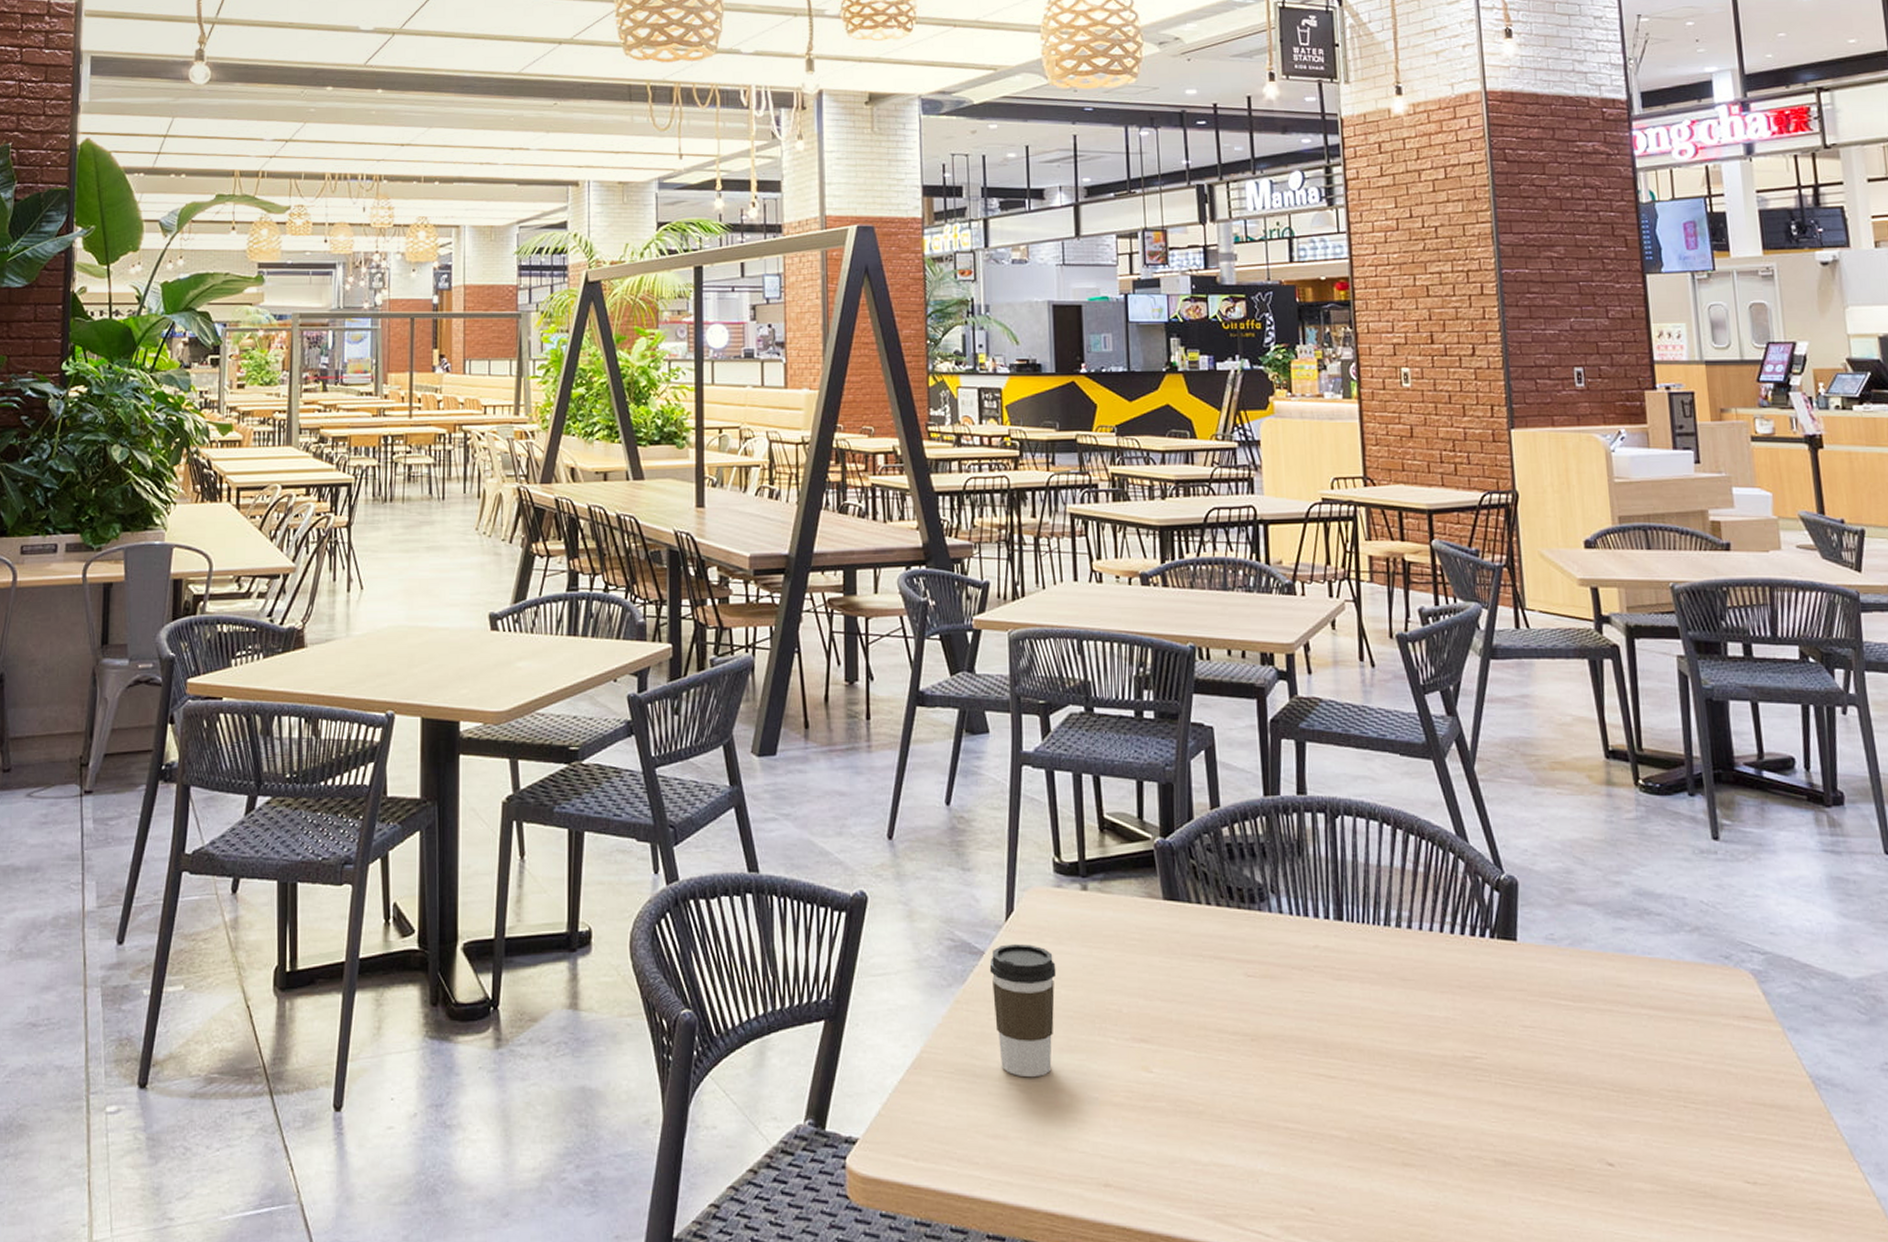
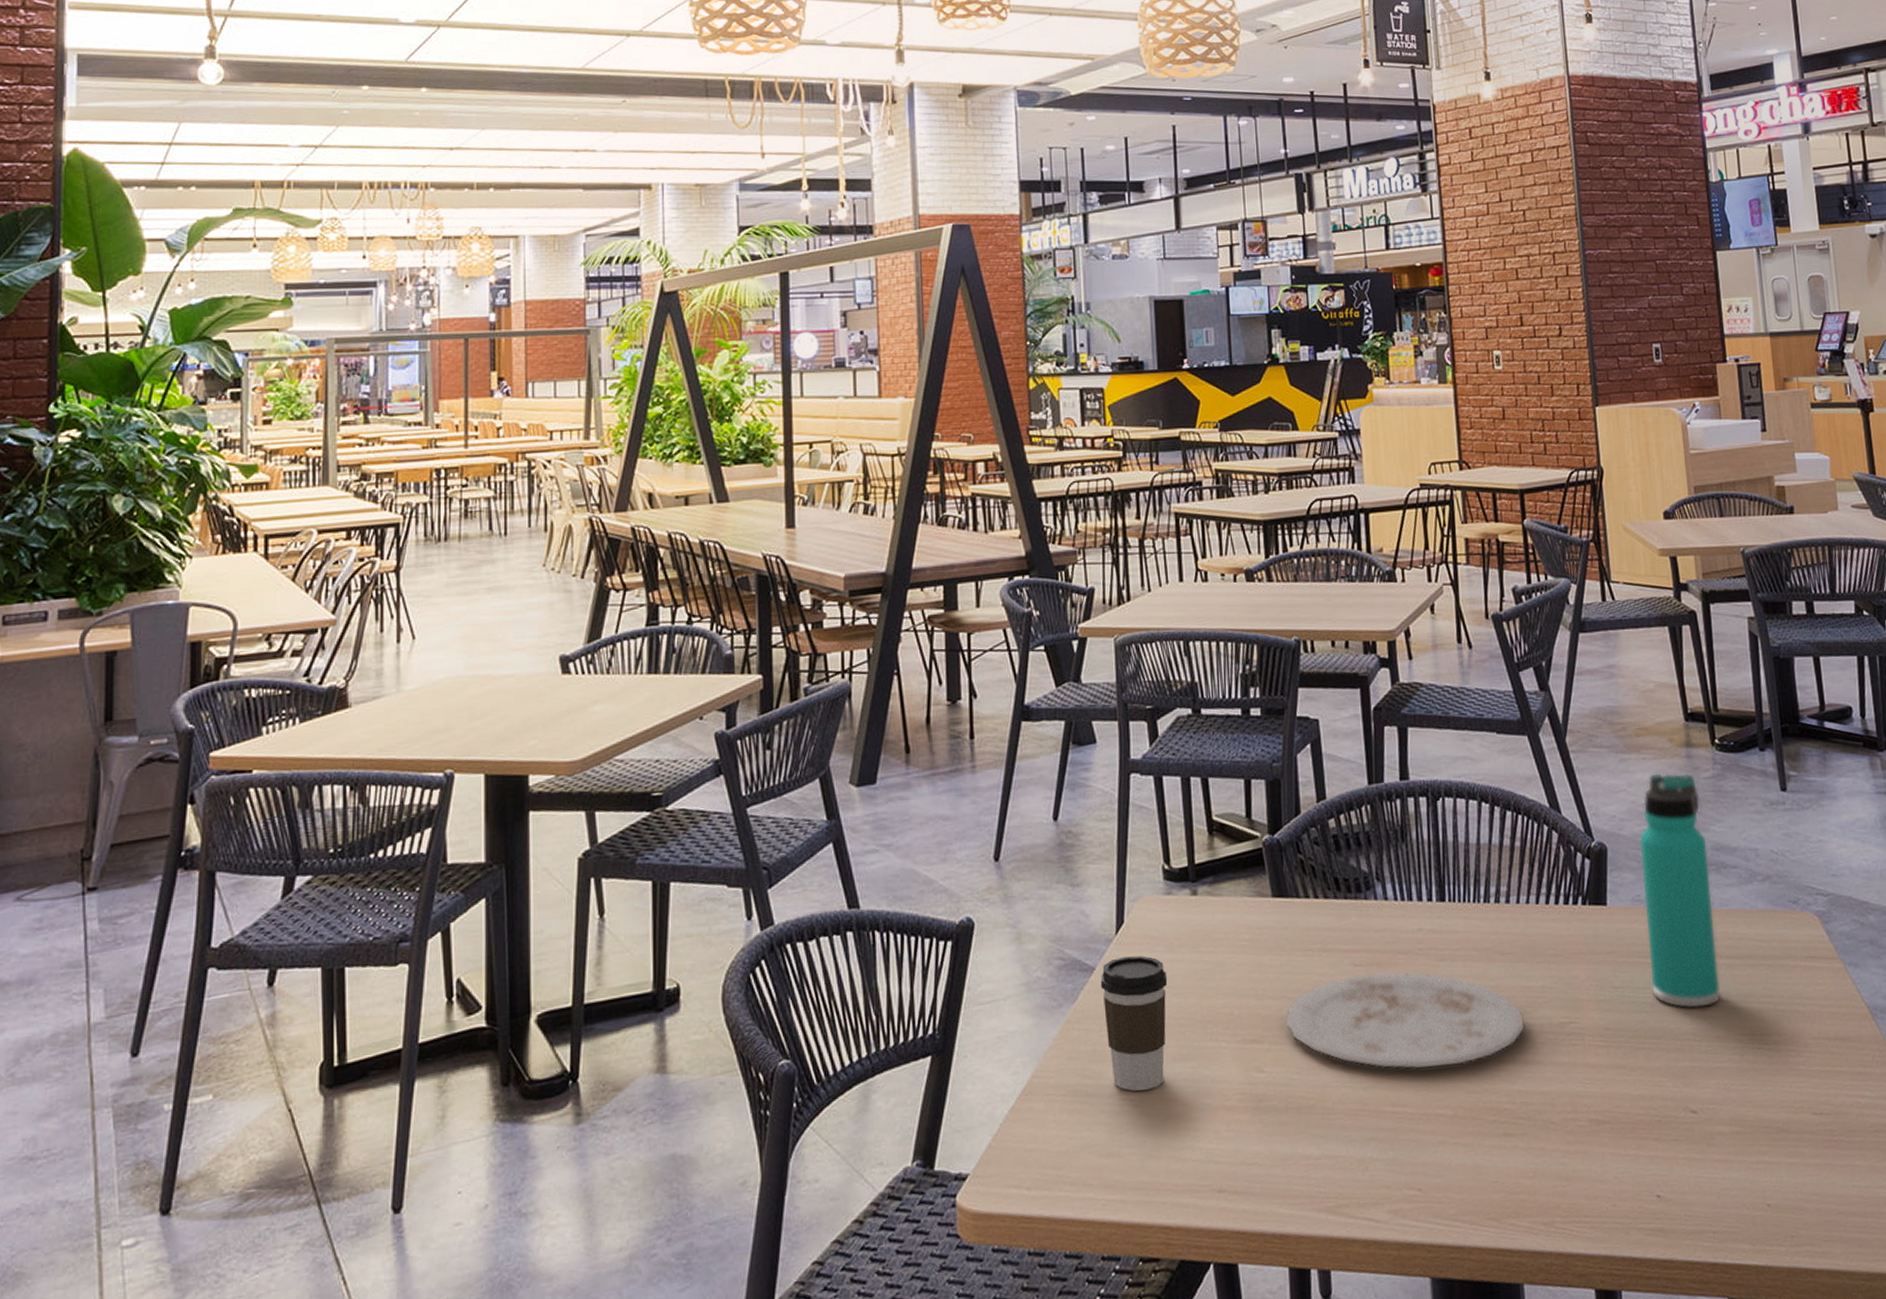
plate: none [1174,986,1427,1088] -> present [1284,971,1525,1069]
thermos bottle: none [1553,810,1642,1057] -> present [1639,773,1721,1008]

